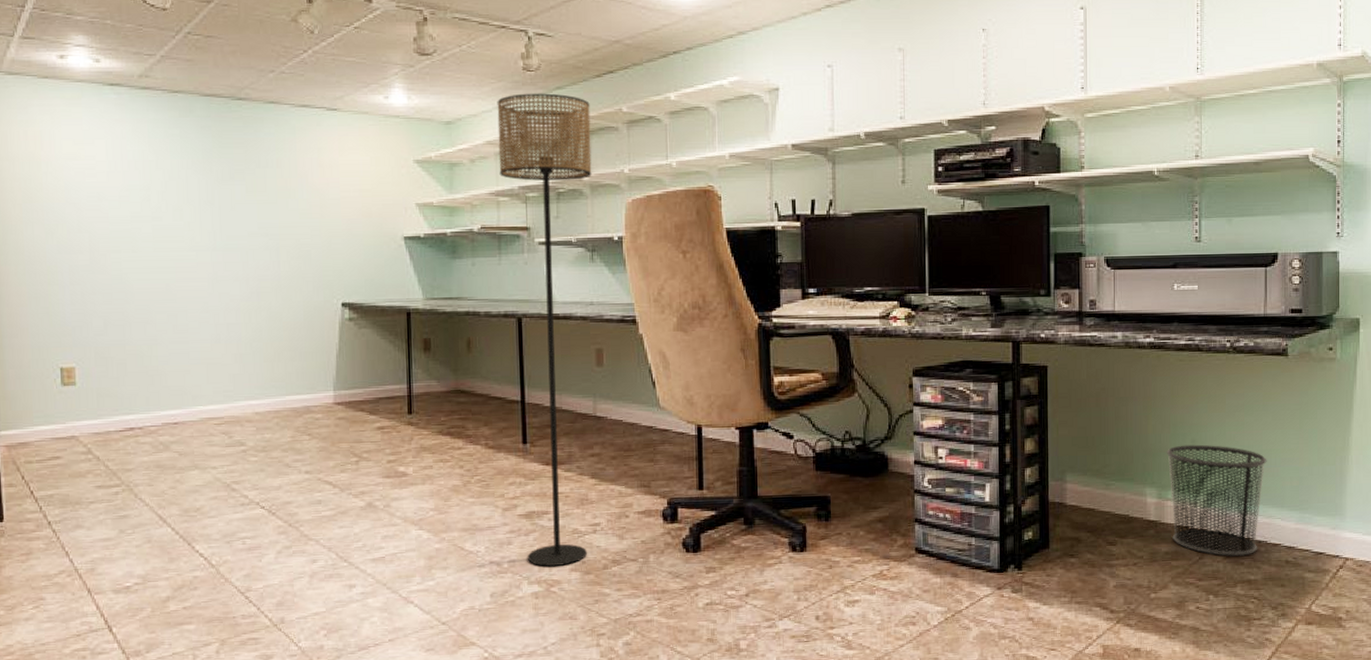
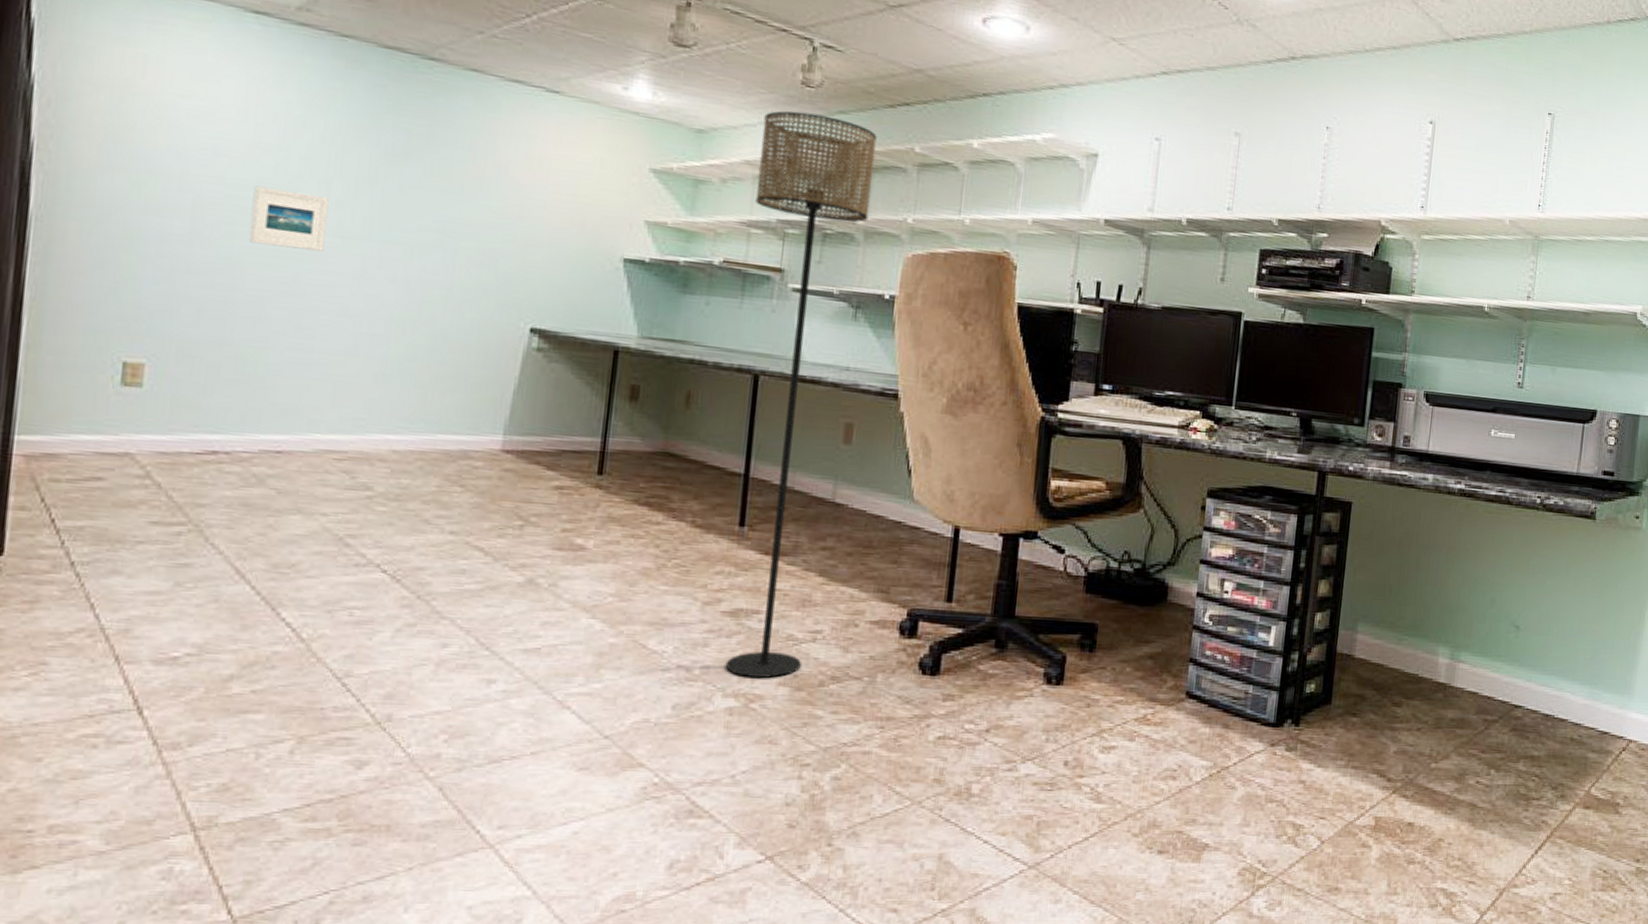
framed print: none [129,219,184,265] -> present [250,186,329,251]
waste bin: present [1166,444,1267,556] -> none [1460,603,1564,729]

